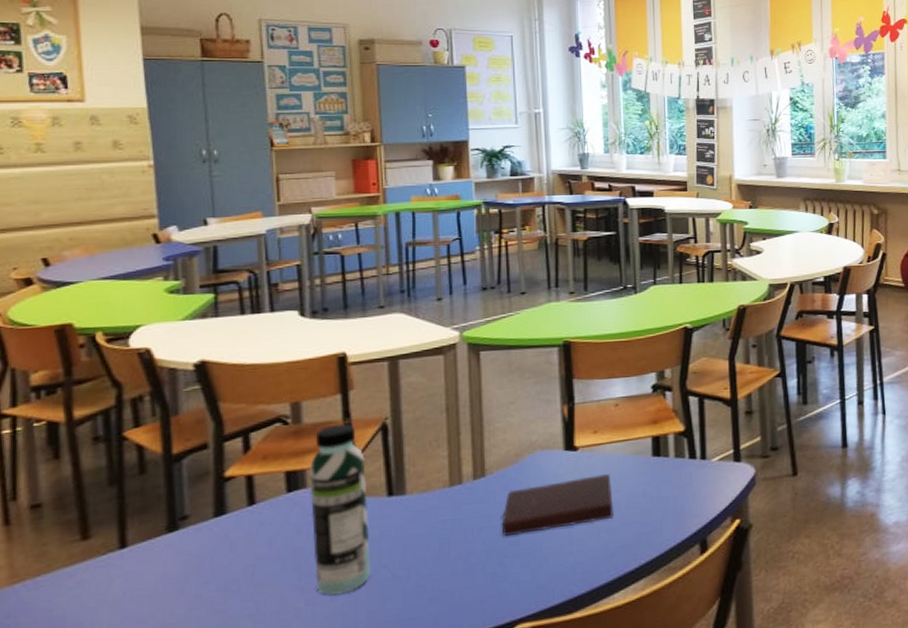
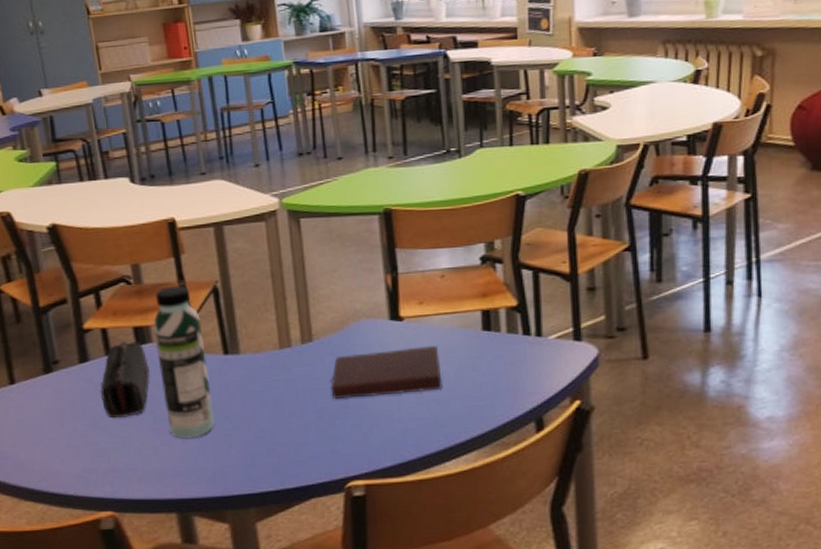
pencil case: none [237,488,300,580] -> present [101,341,150,419]

